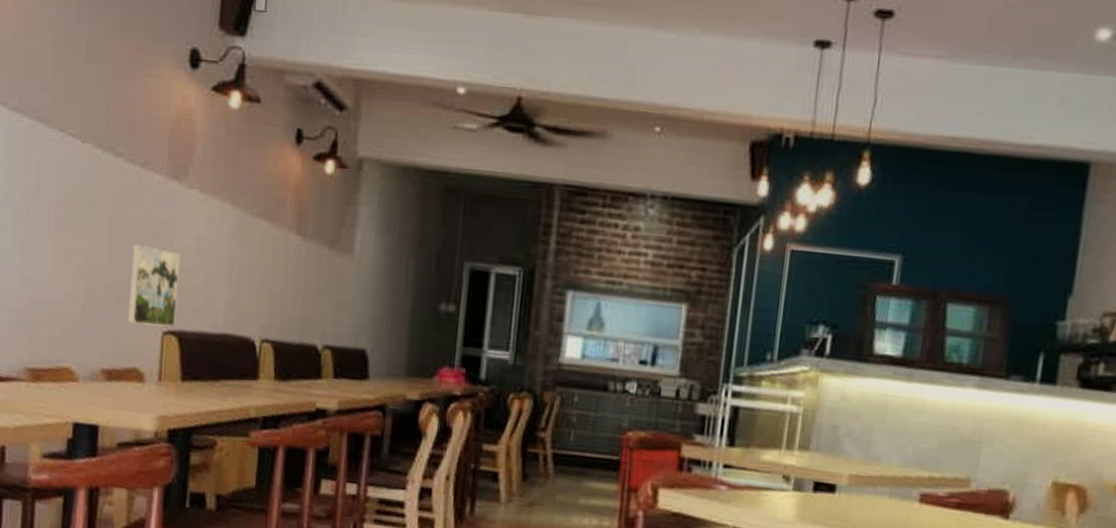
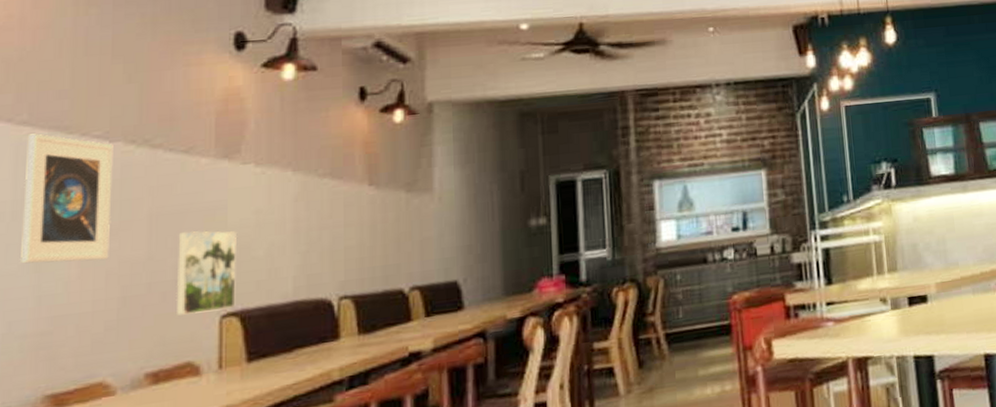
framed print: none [11,121,85,256] -> present [21,133,113,264]

